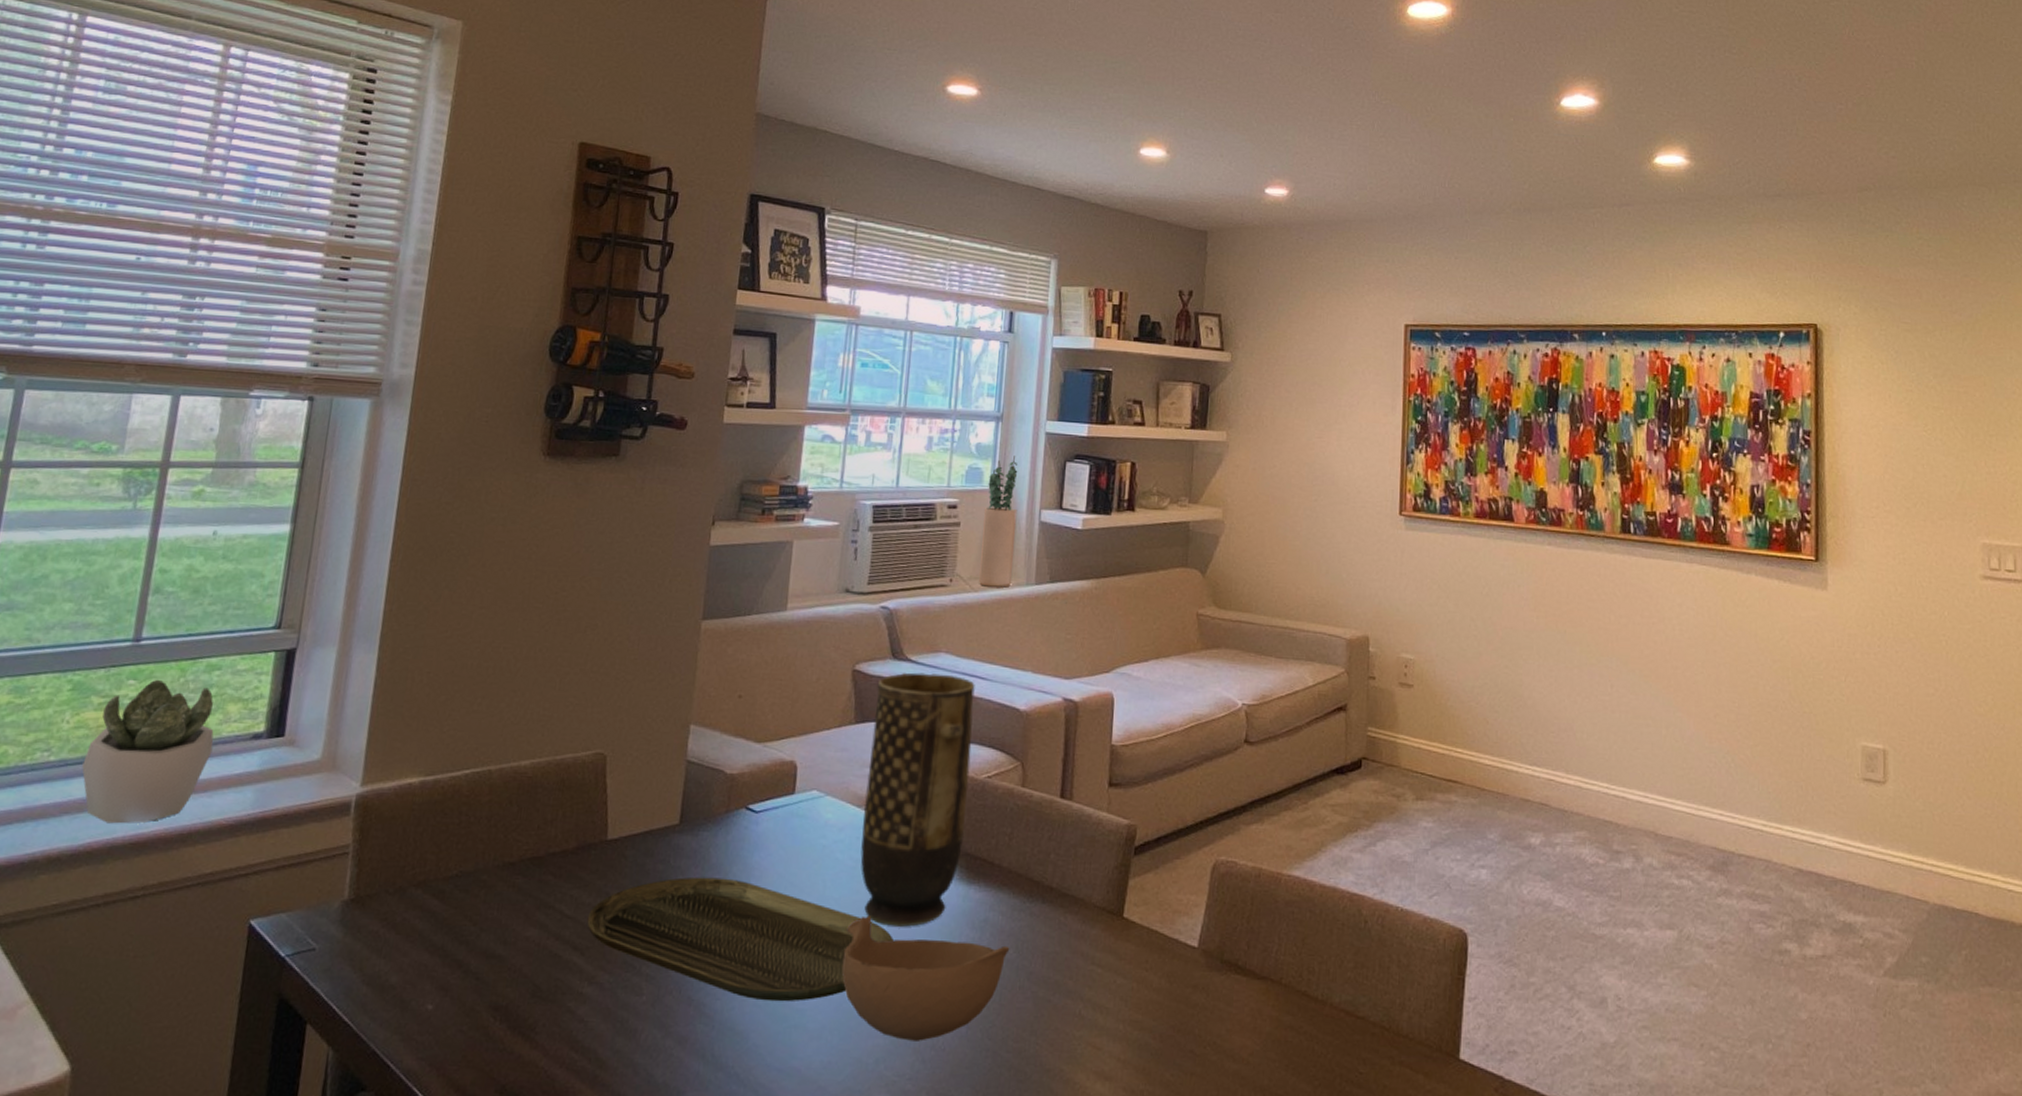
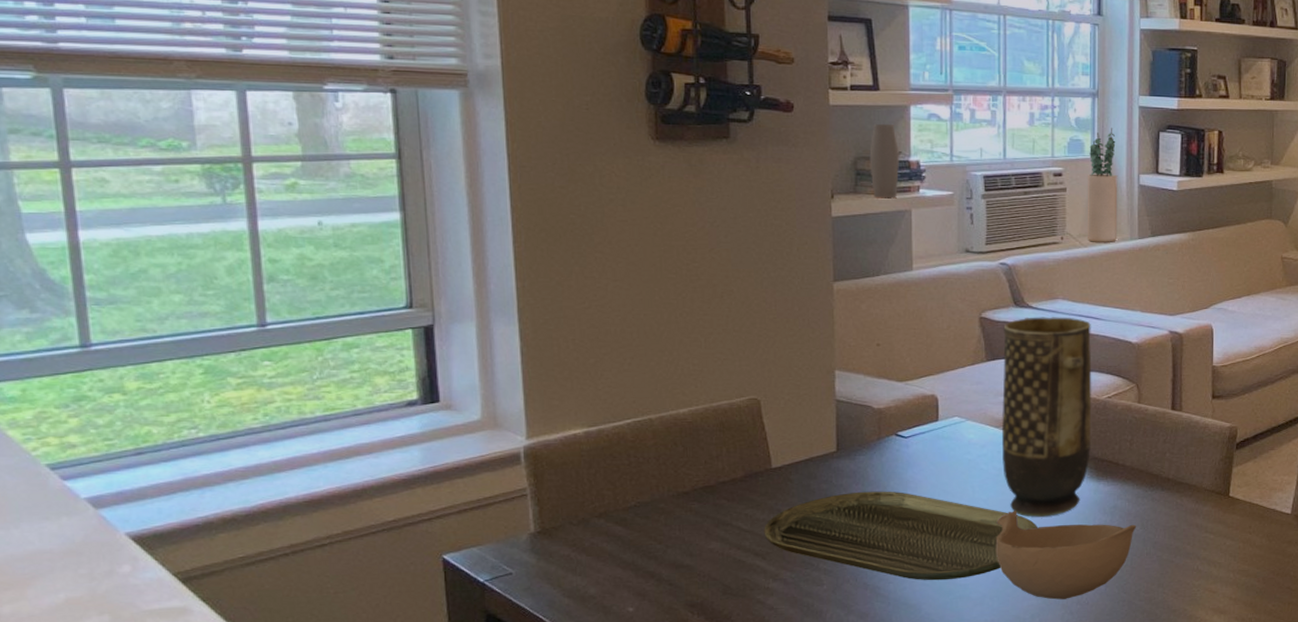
succulent plant: present [82,679,214,824] -> none [235,359,369,487]
vase: none [755,444,788,528] -> present [869,123,899,199]

